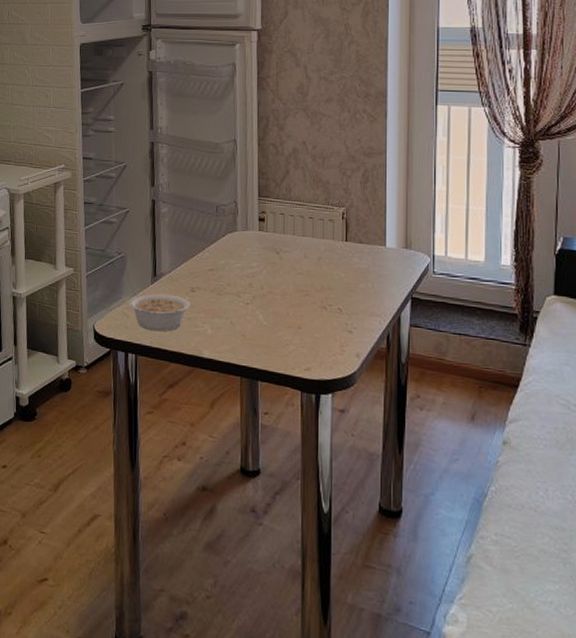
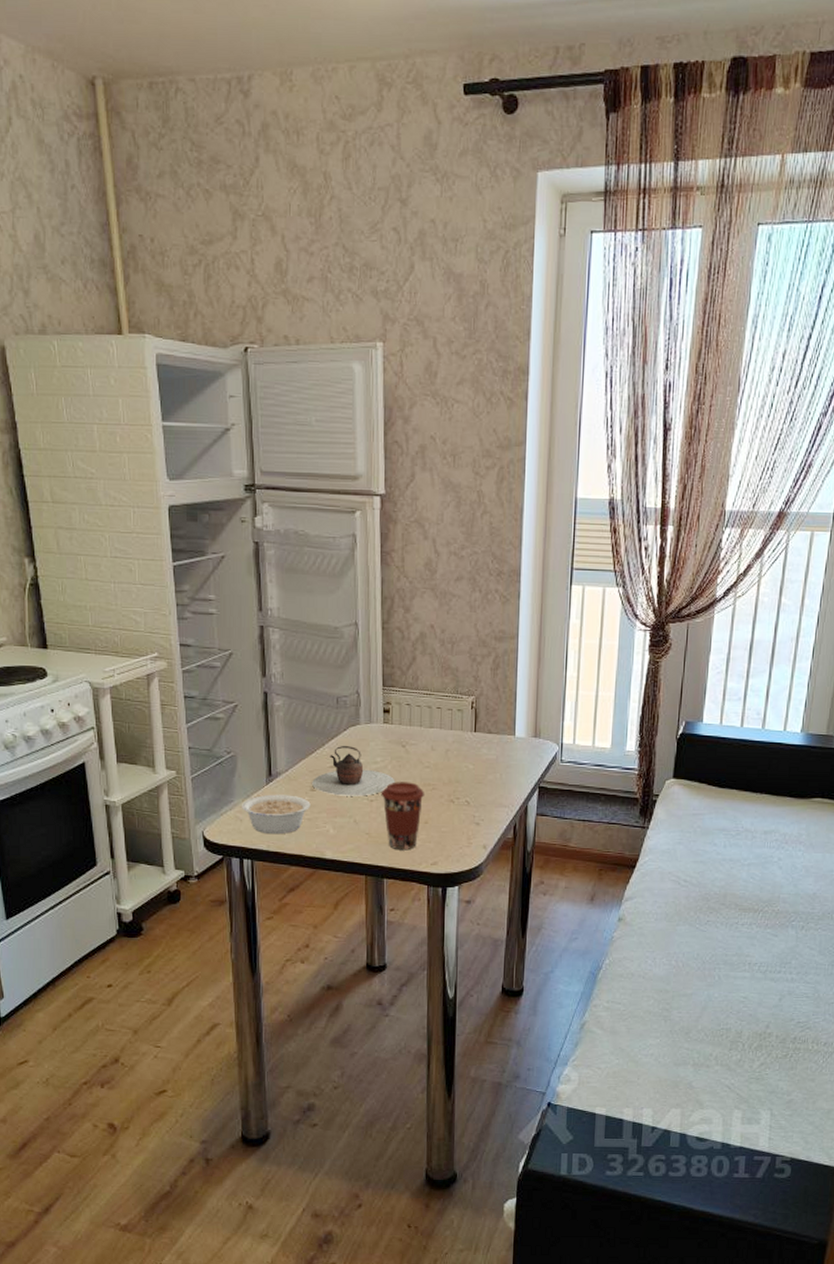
teapot: none [192,251,270,299] -> present [312,746,395,796]
coffee cup: none [256,286,299,354] -> present [381,782,425,851]

